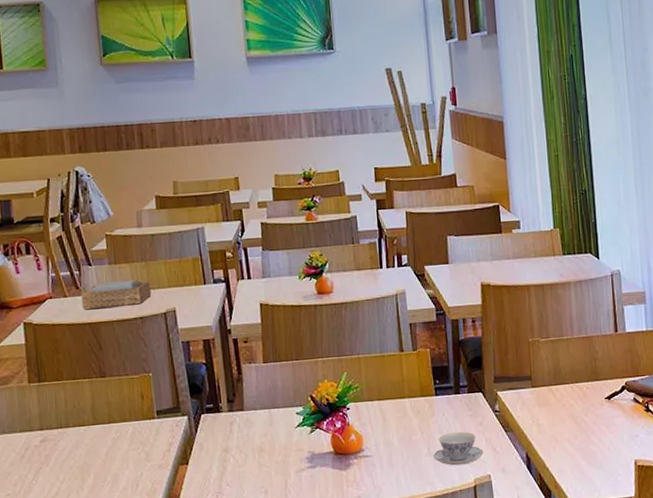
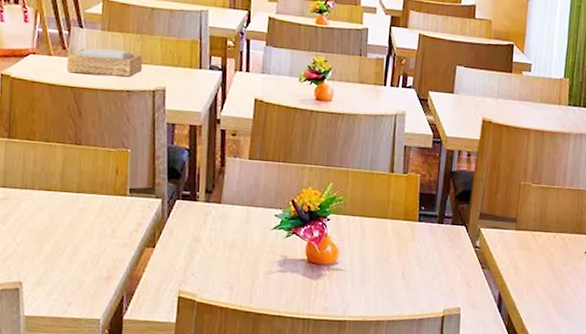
teacup: present [433,432,484,466] -> none [406,260,457,294]

